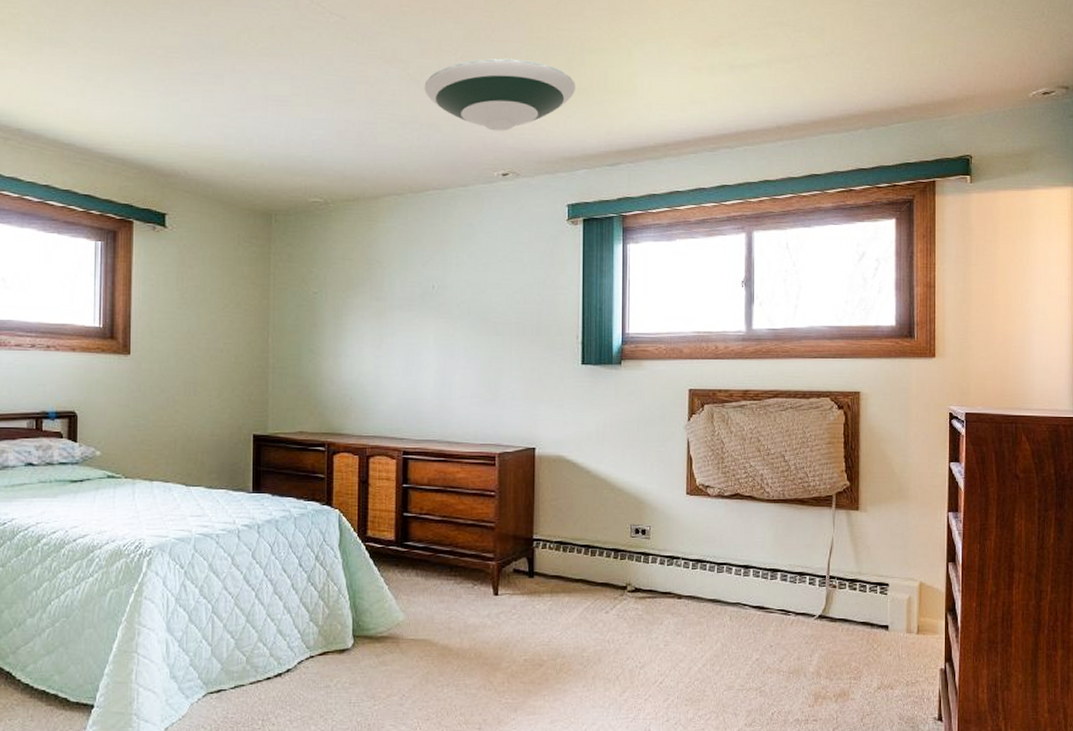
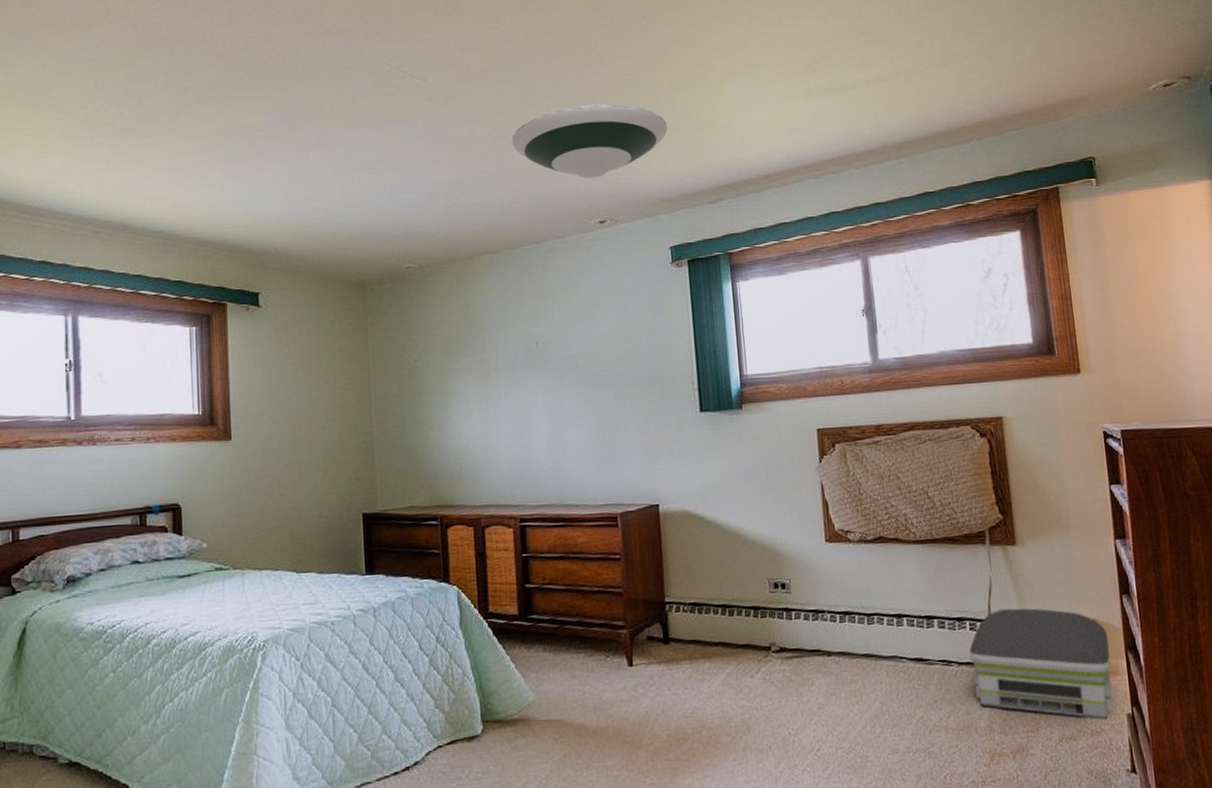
air purifier: none [806,567,932,672] -> present [969,608,1113,720]

